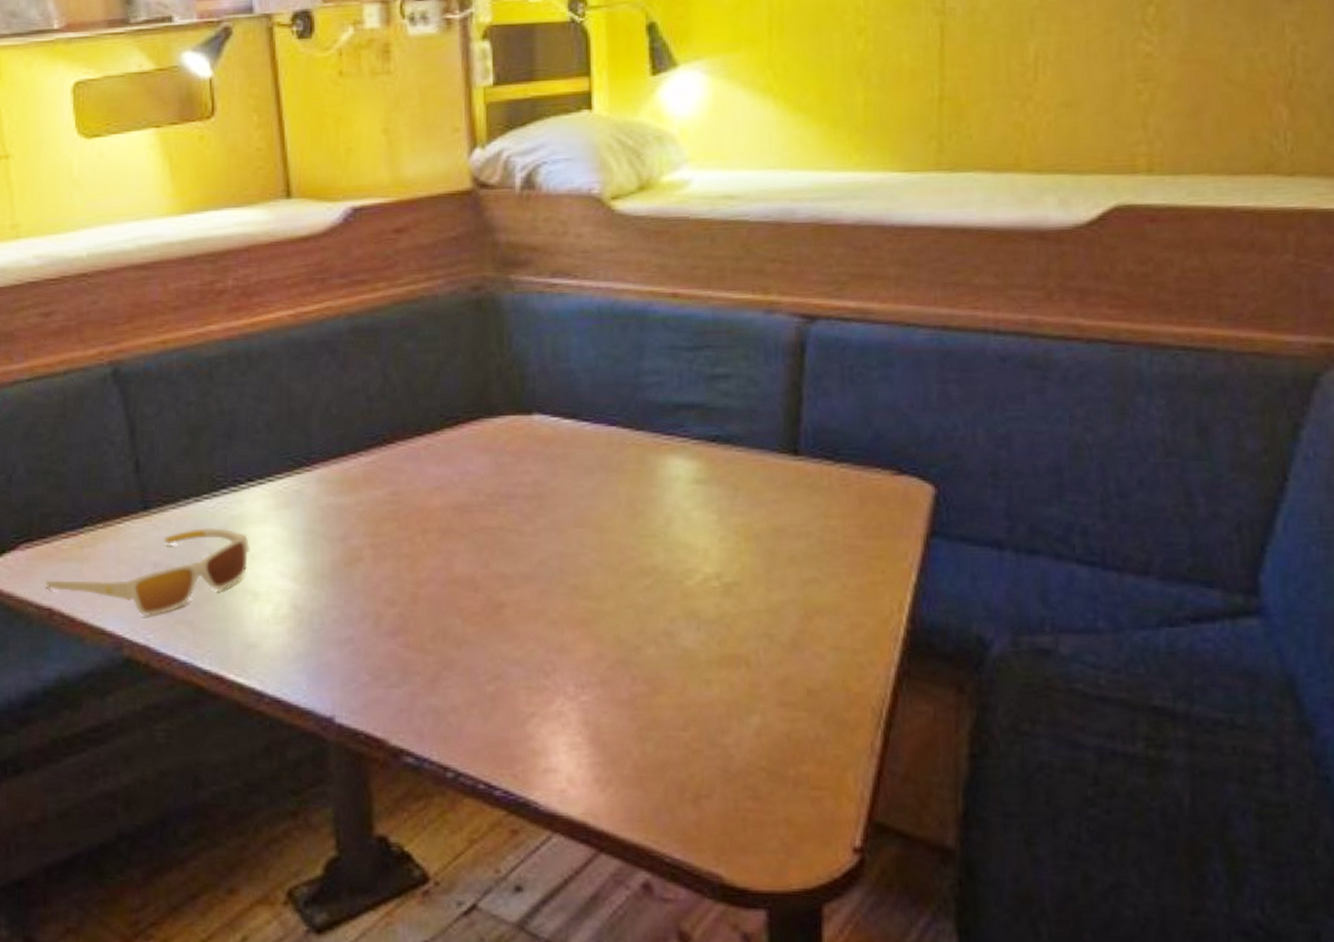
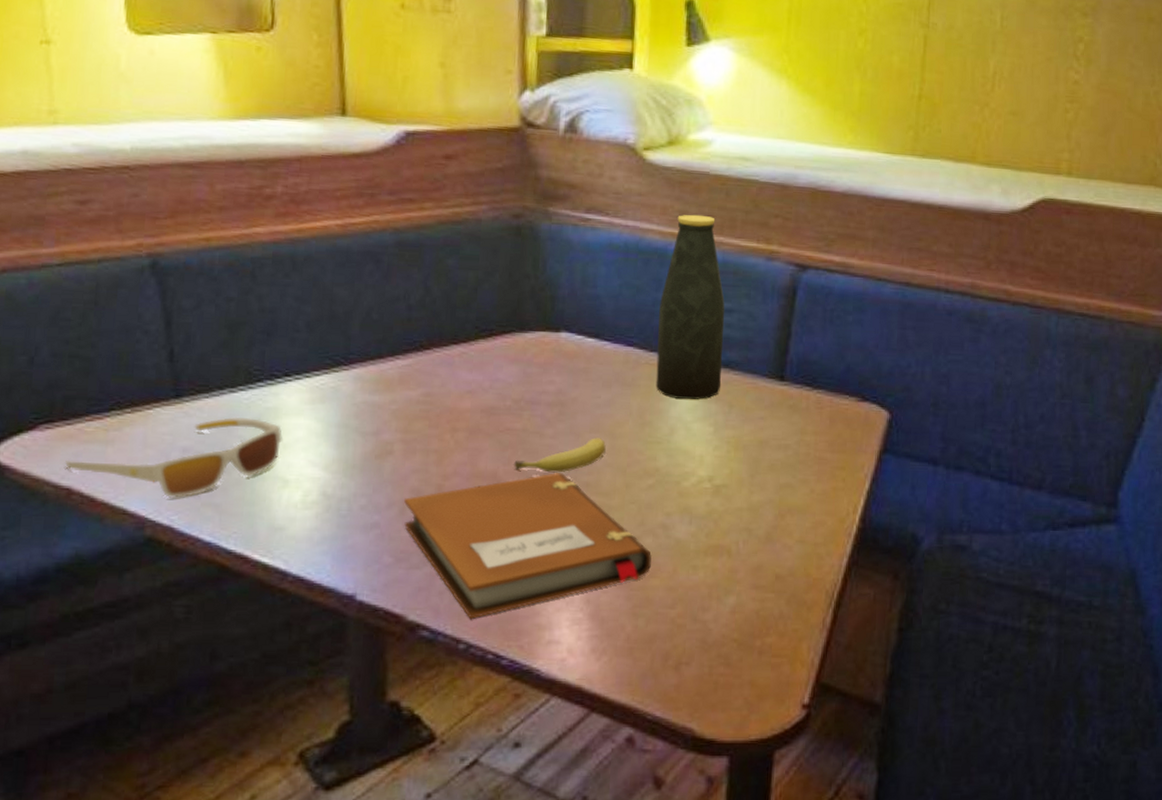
notebook: none [378,575,656,743] -> present [404,473,651,619]
fruit: none [492,533,594,575] -> present [514,438,606,473]
bottle: none [643,267,722,483] -> present [655,214,725,399]

